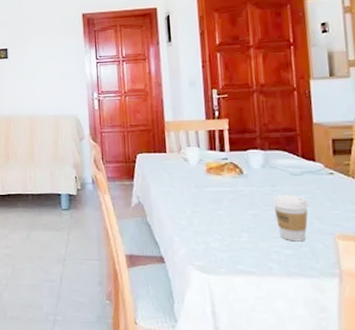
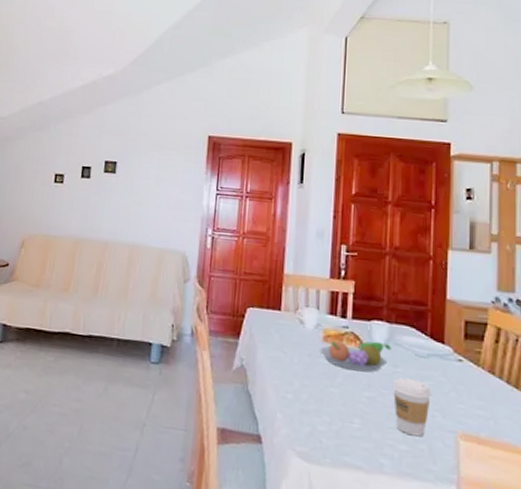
fruit bowl: none [205,167,268,194] -> present [320,341,392,372]

